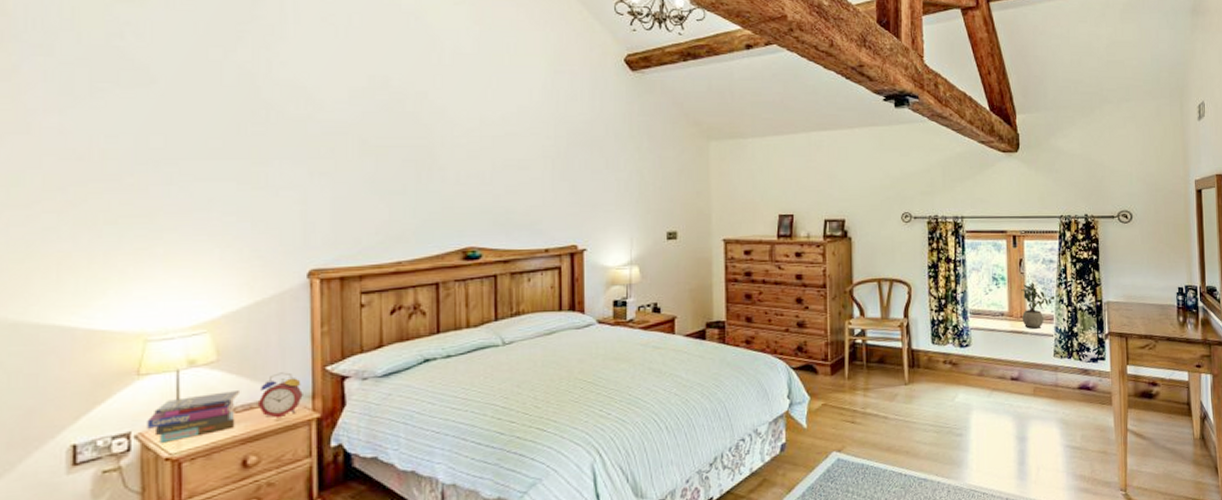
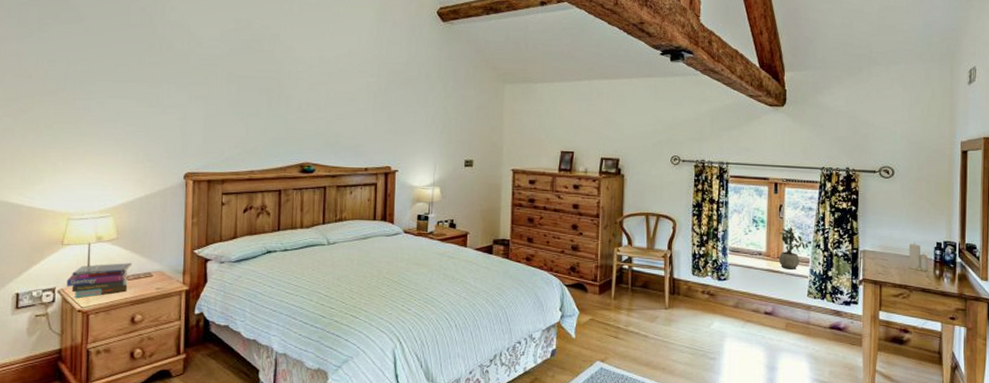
alarm clock: present [257,372,303,418] -> none [143,252,177,286]
candle: none [1152,288,1171,319] -> present [909,242,928,271]

